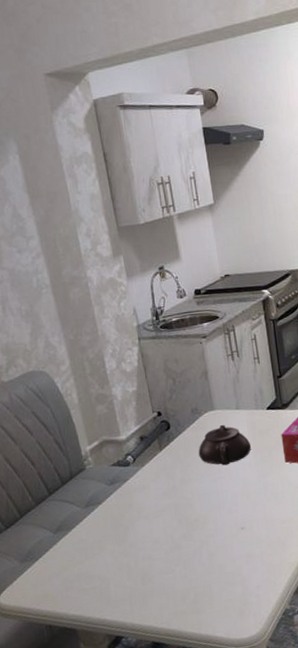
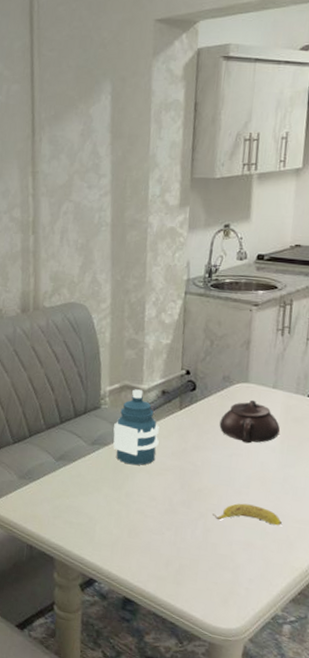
water bottle: none [102,441,150,516] -> present [113,389,159,465]
banana: none [212,518,272,543] -> present [213,503,282,526]

